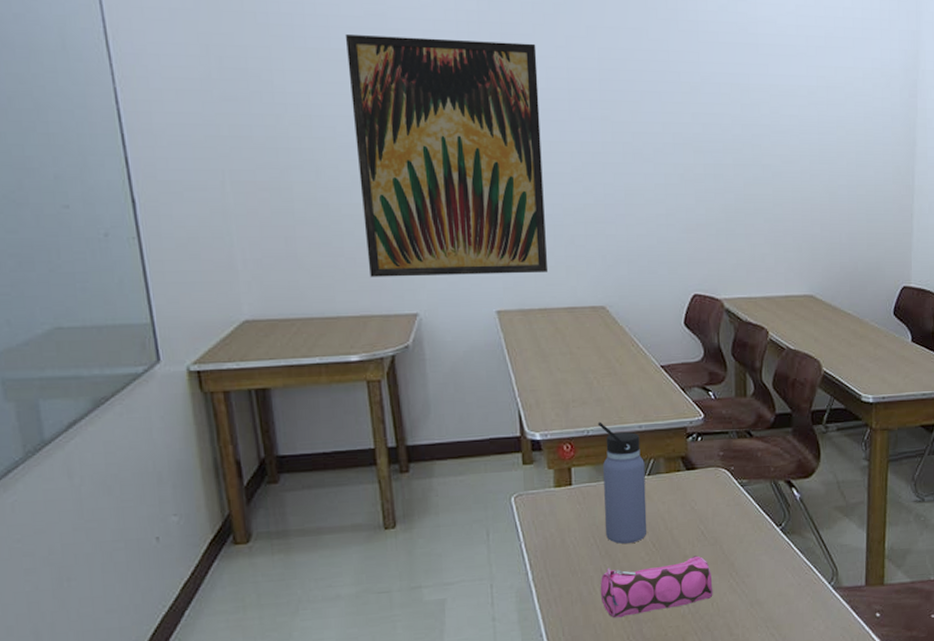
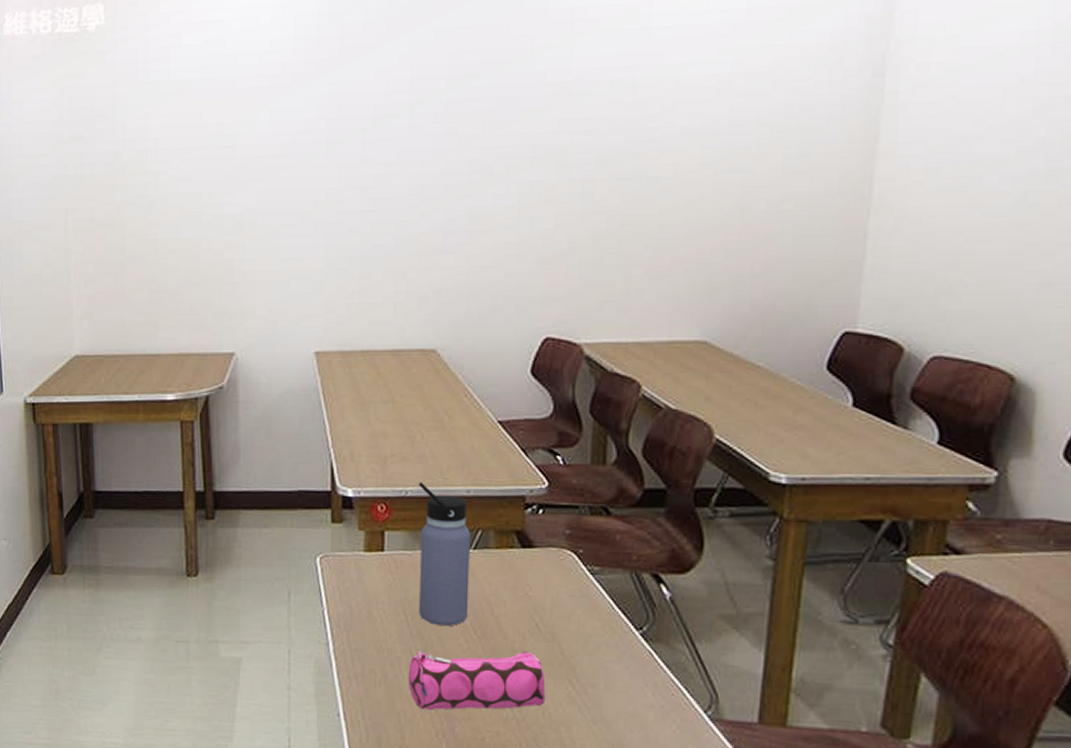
wall art: present [345,35,549,277] -> none [184,55,378,314]

